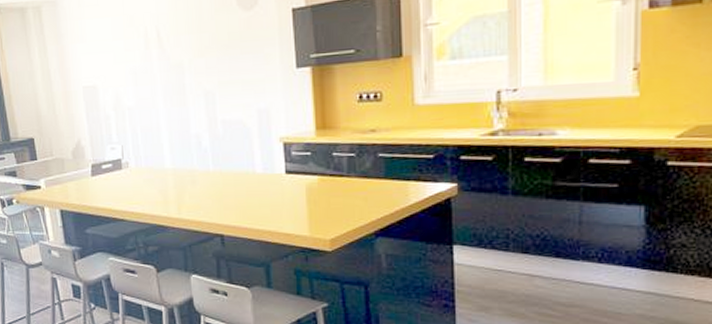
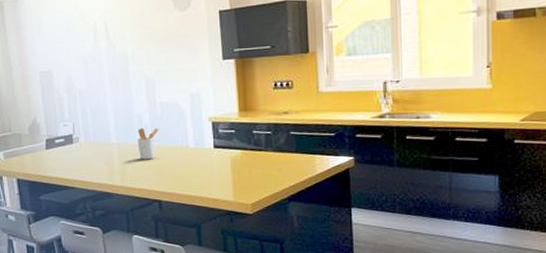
utensil holder: none [195,150,221,188] -> present [137,128,159,160]

